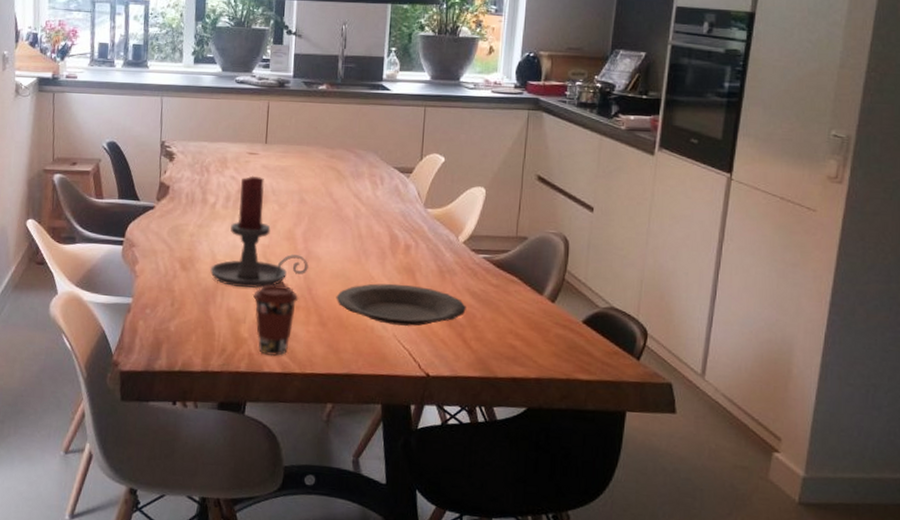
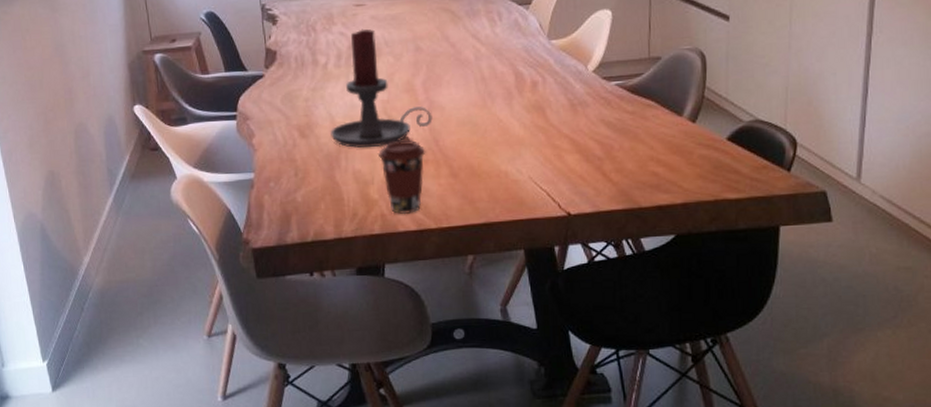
plate: present [336,283,466,326] -> none [465,123,603,167]

